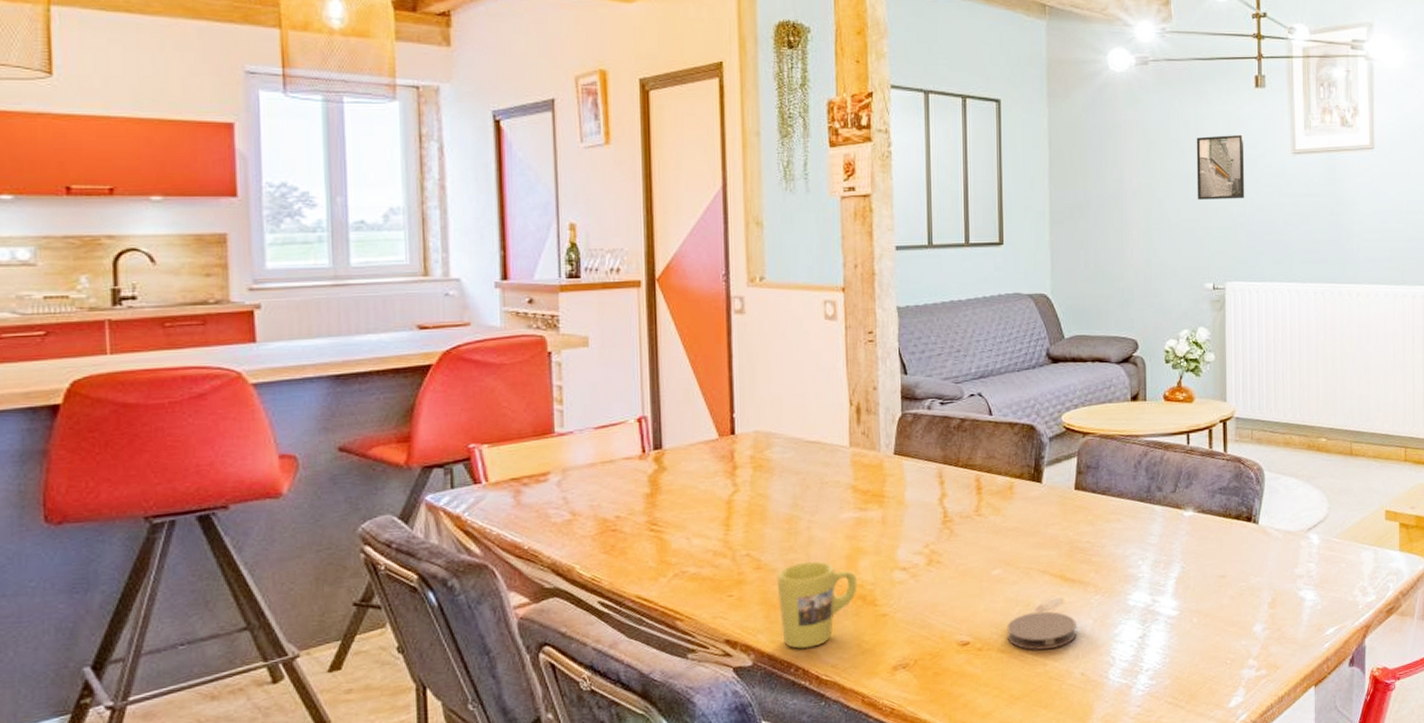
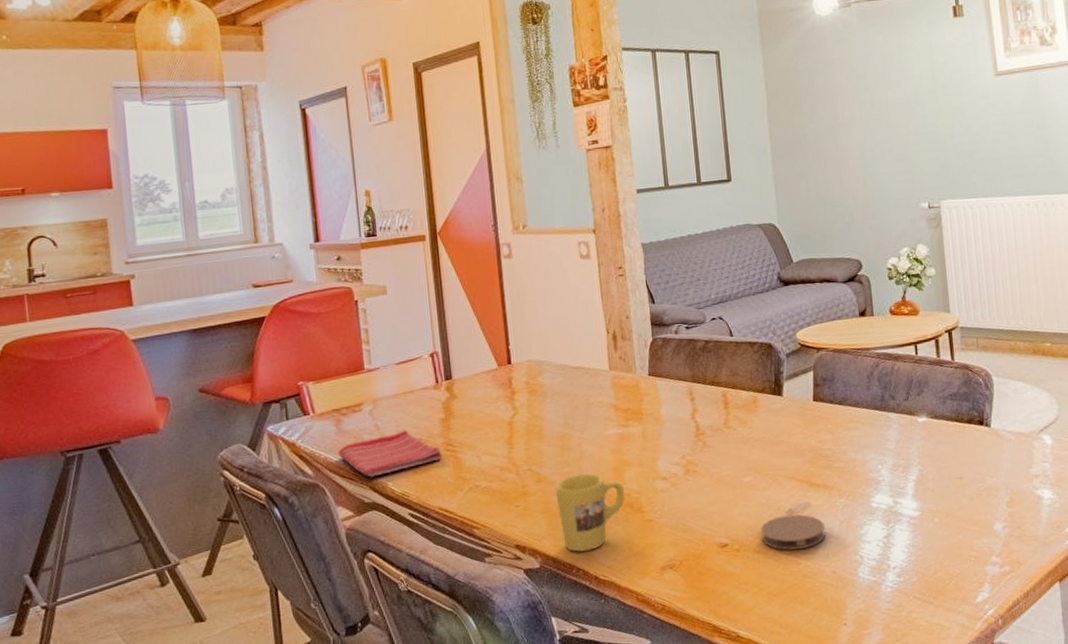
dish towel: none [514,505,645,559] -> present [338,430,443,477]
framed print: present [1196,134,1245,200] -> none [901,61,953,126]

